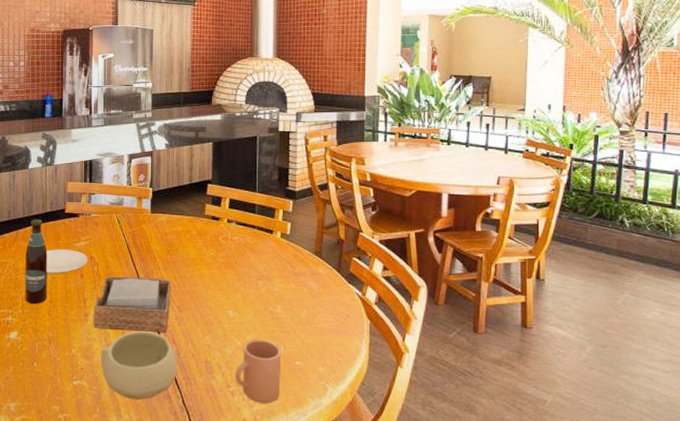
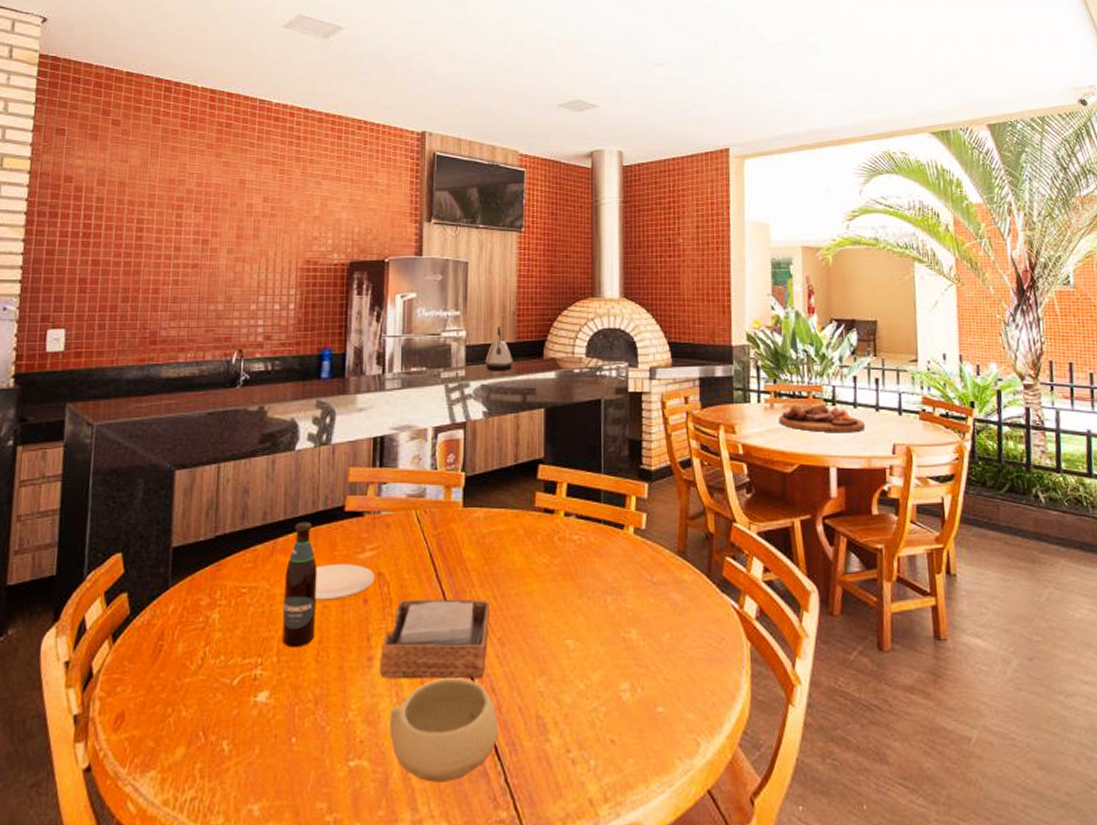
kettle: none [167,80,189,114] -> present [485,326,514,371]
cup: present [235,339,281,404] -> none [577,678,638,773]
food platter: none [401,142,475,167] -> present [778,403,866,433]

